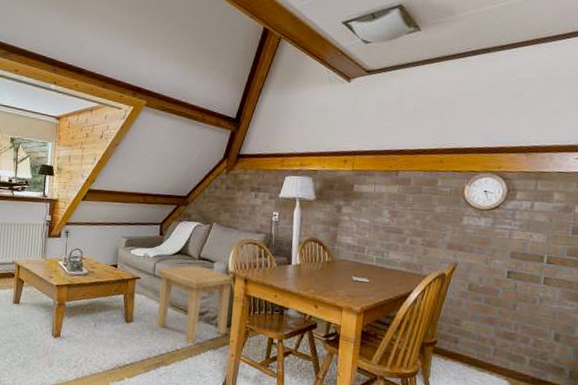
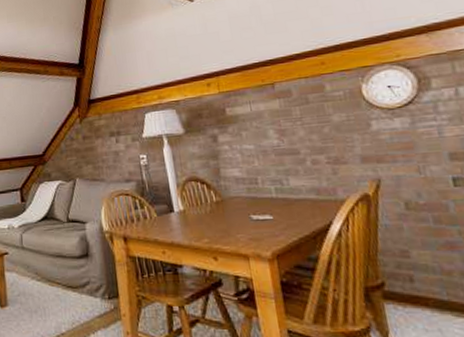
side table: present [156,265,233,343] -> none [26,229,115,323]

